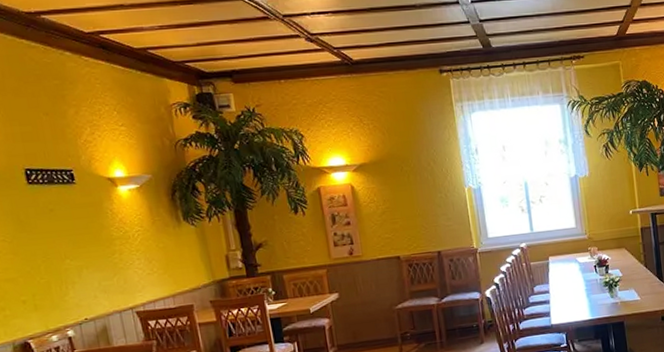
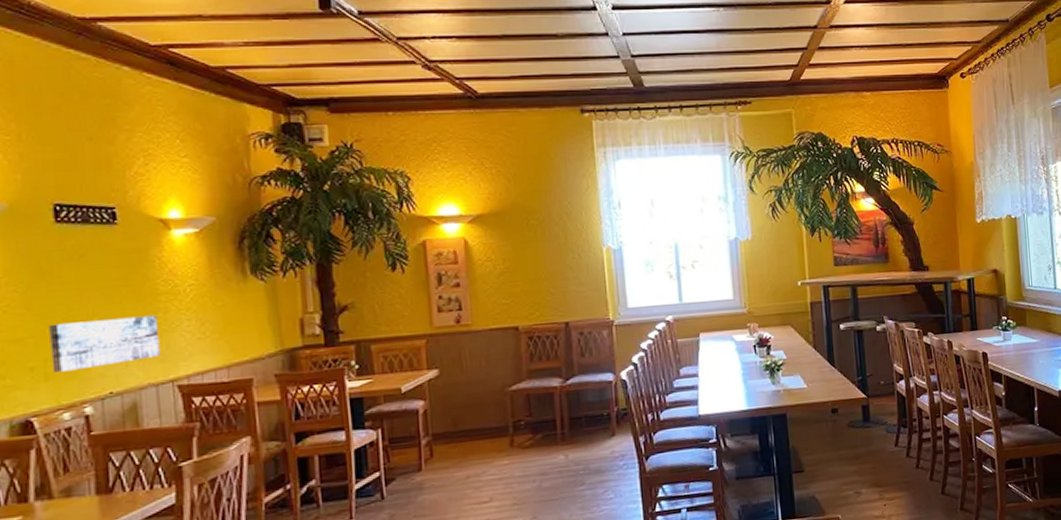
wall art: none [33,256,120,304] -> present [49,315,161,373]

